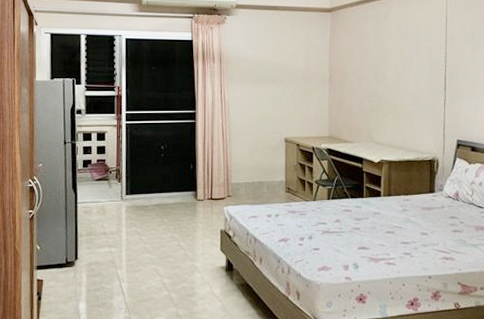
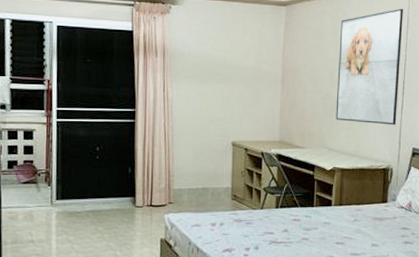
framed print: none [381,9,442,119] -> present [335,8,403,125]

